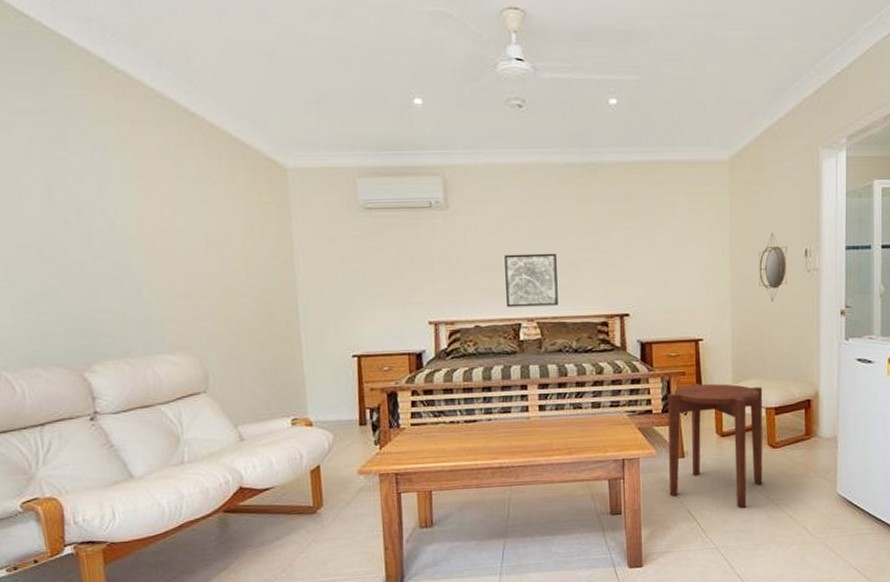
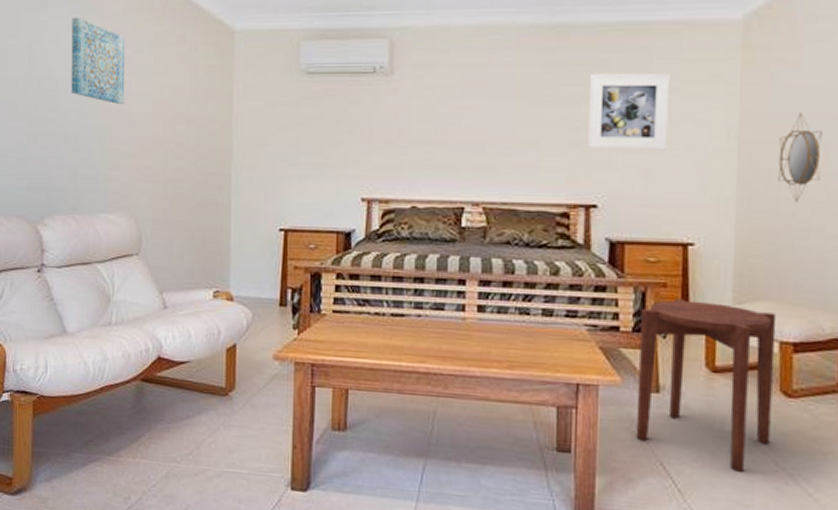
wall art: none [98,153,173,244] -> present [71,17,126,104]
wall art: present [504,253,558,308] -> none [448,127,511,189]
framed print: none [616,203,680,269] -> present [587,72,671,150]

